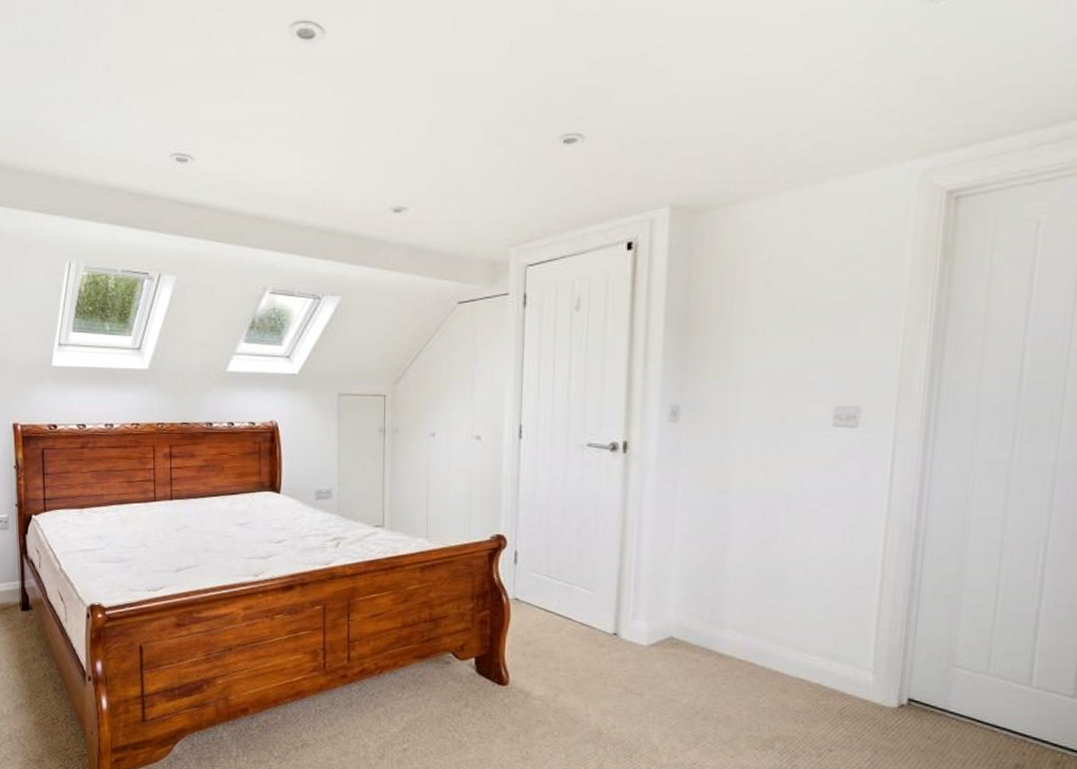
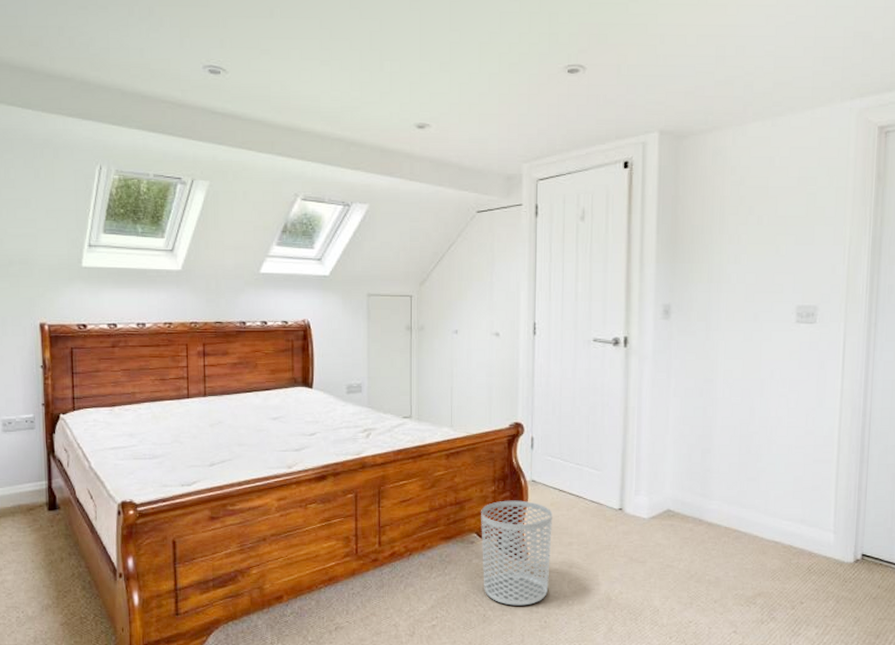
waste bin: none [457,619,537,734] -> present [481,500,552,606]

